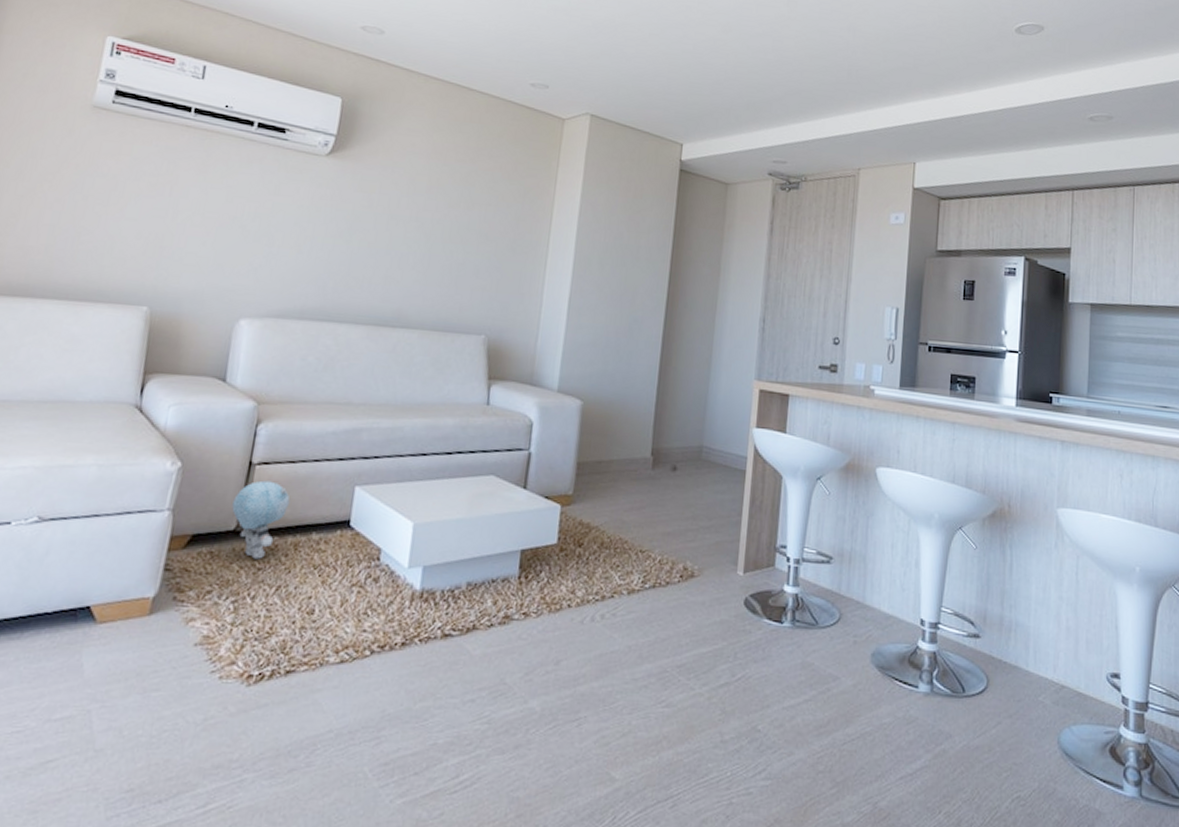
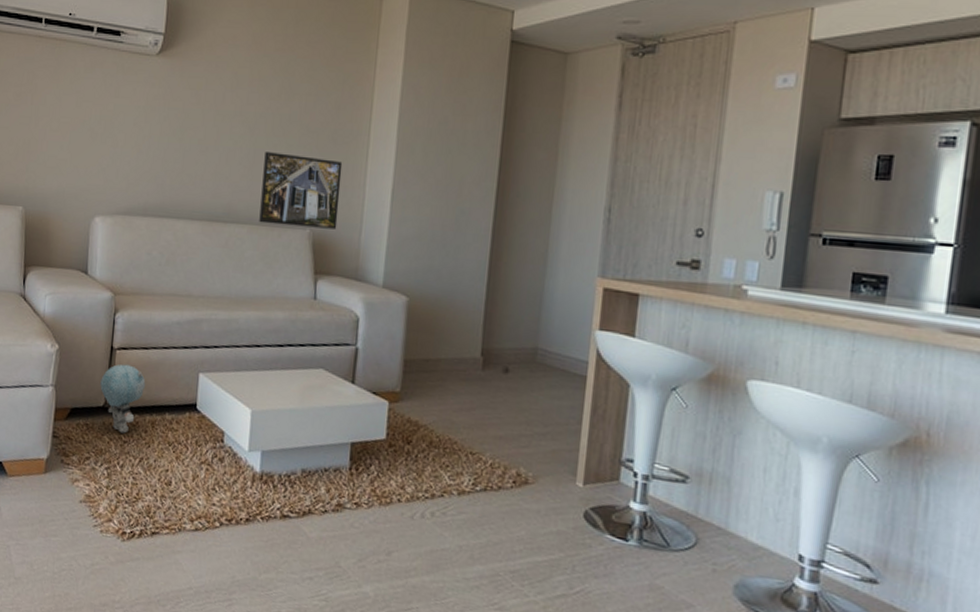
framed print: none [431,258,521,336] -> present [259,152,343,230]

